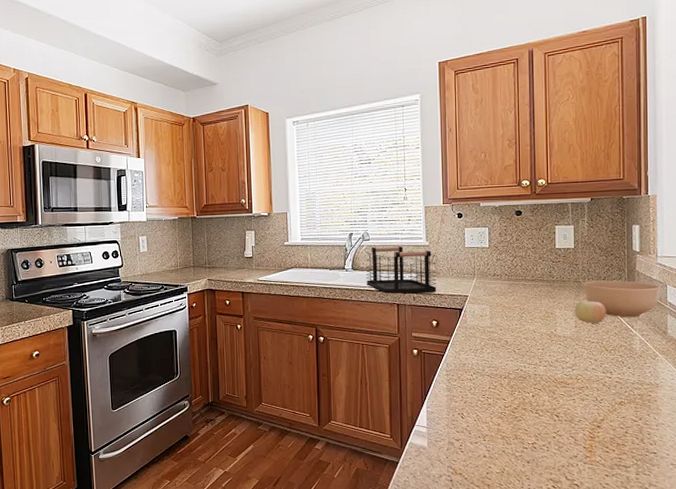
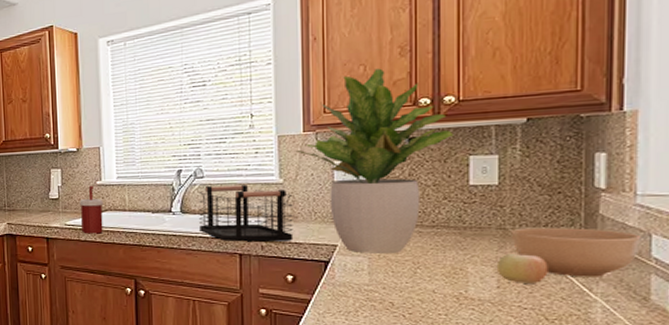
soap dispenser: none [270,246,290,289] -> present [79,185,104,234]
potted plant: none [437,156,545,303] -> present [295,68,454,255]

